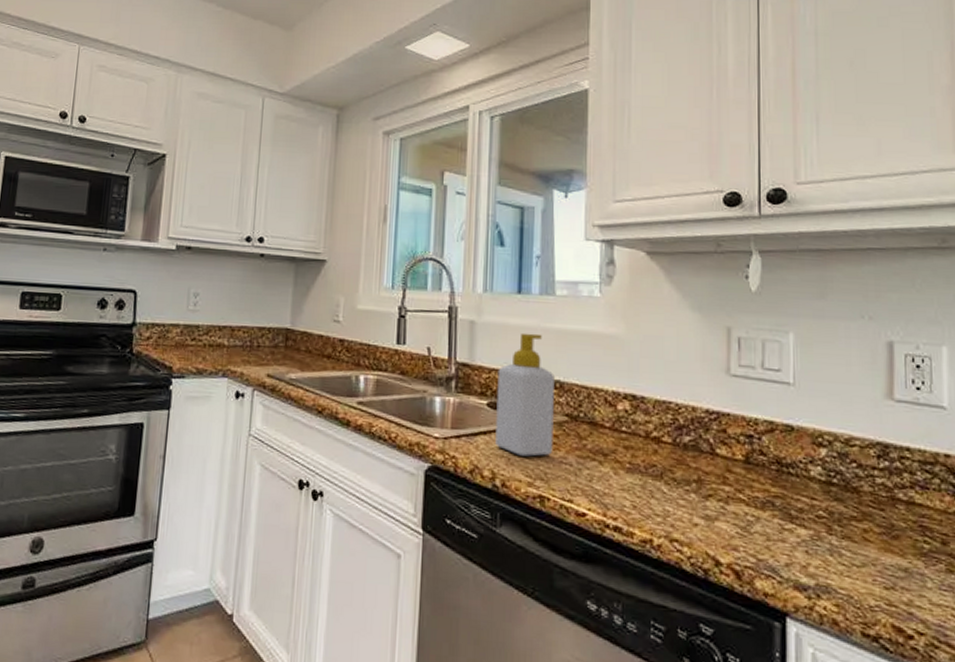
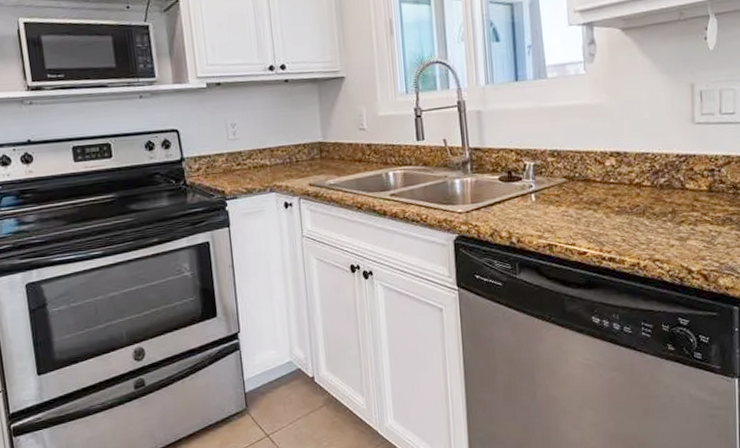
soap bottle: present [495,333,554,457] -> none [505,113,556,216]

